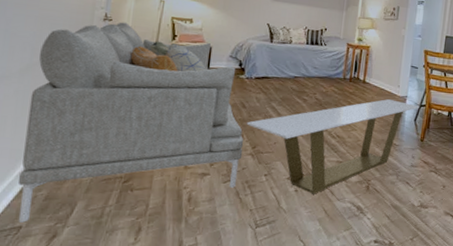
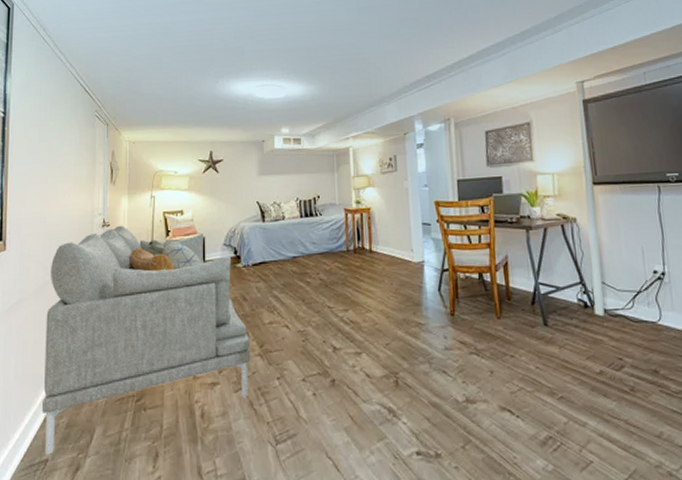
coffee table: present [246,99,420,194] -> none [250,268,442,397]

